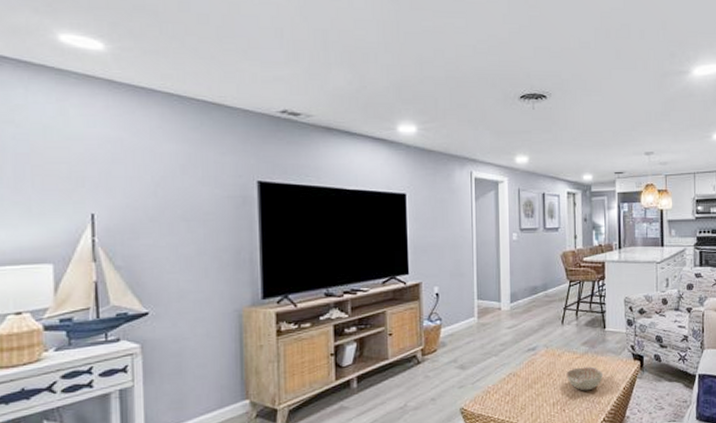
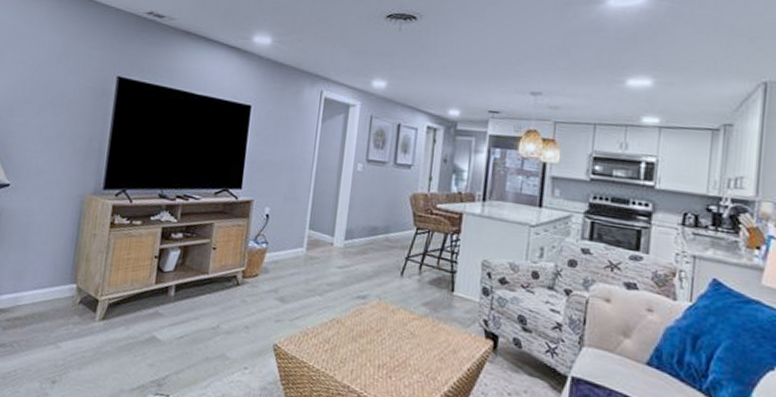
decorative bowl: present [566,366,603,391] -> none [398,330,443,362]

